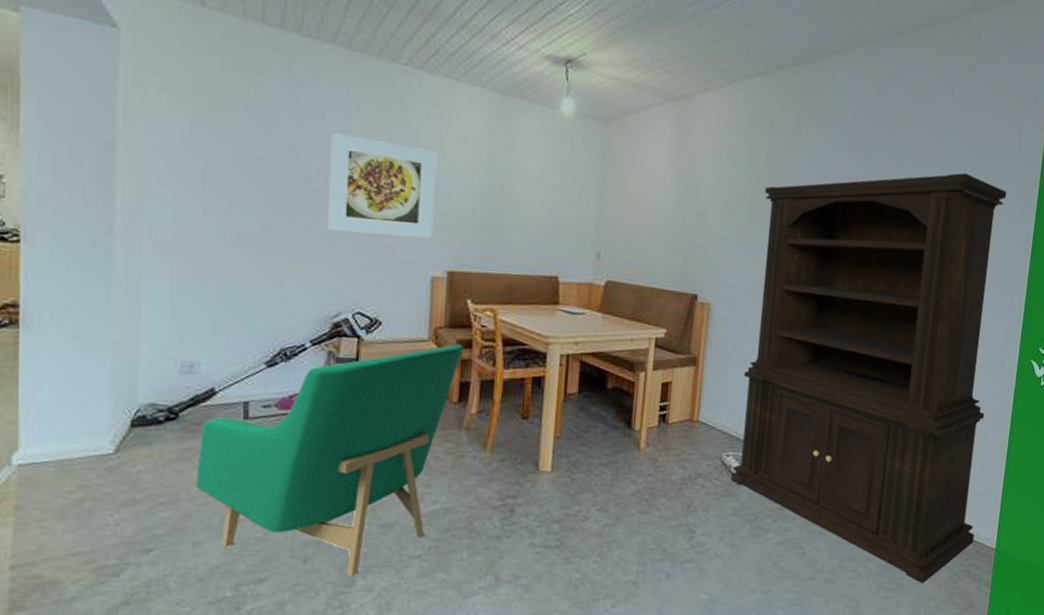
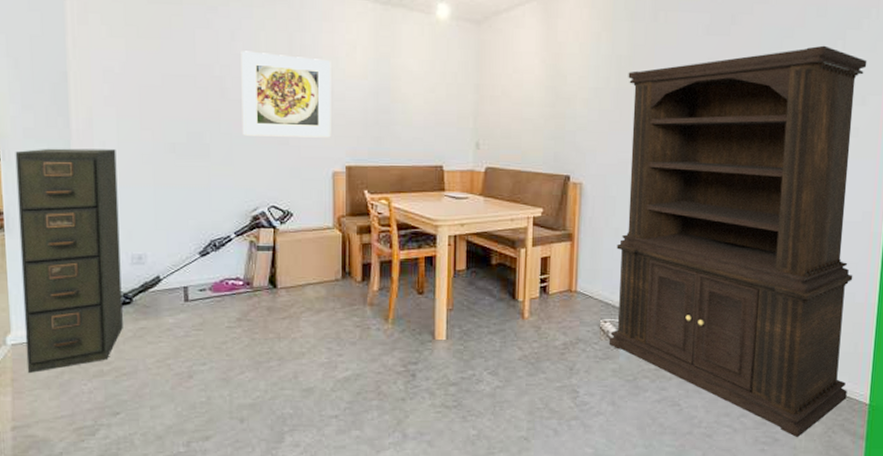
filing cabinet: none [36,230,170,501] -> present [15,148,123,374]
armchair: present [195,344,463,576] -> none [149,230,364,433]

